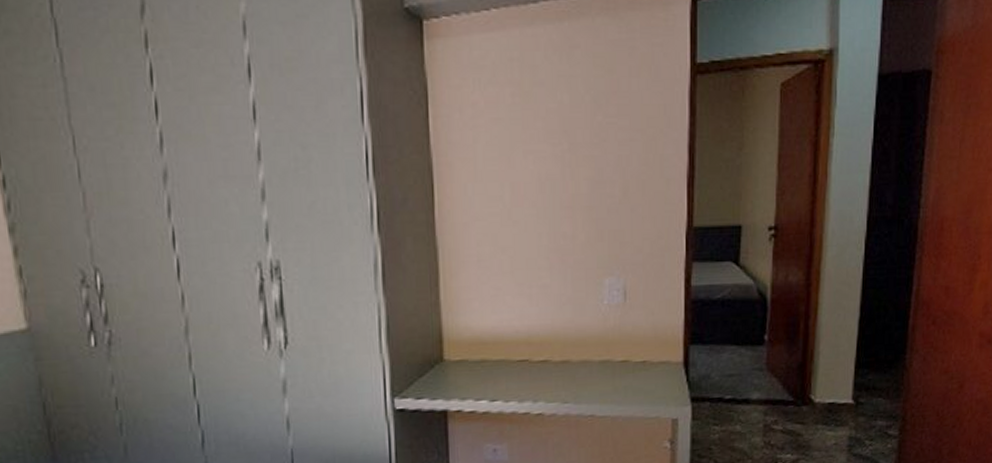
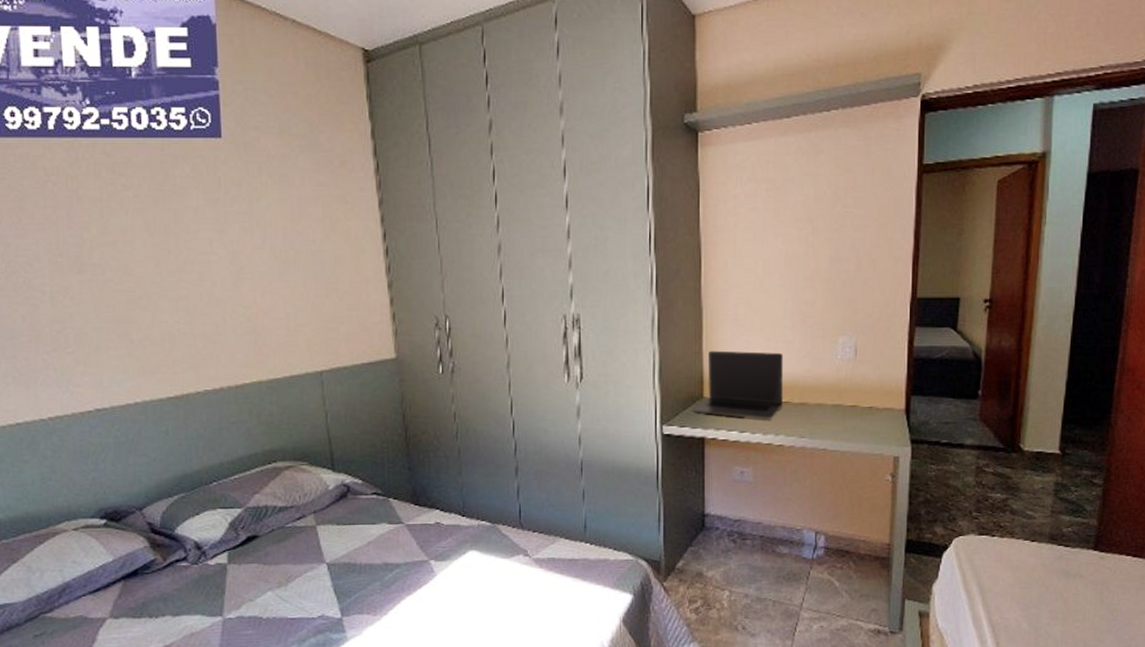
laptop computer: none [431,299,542,385] -> present [692,350,784,420]

